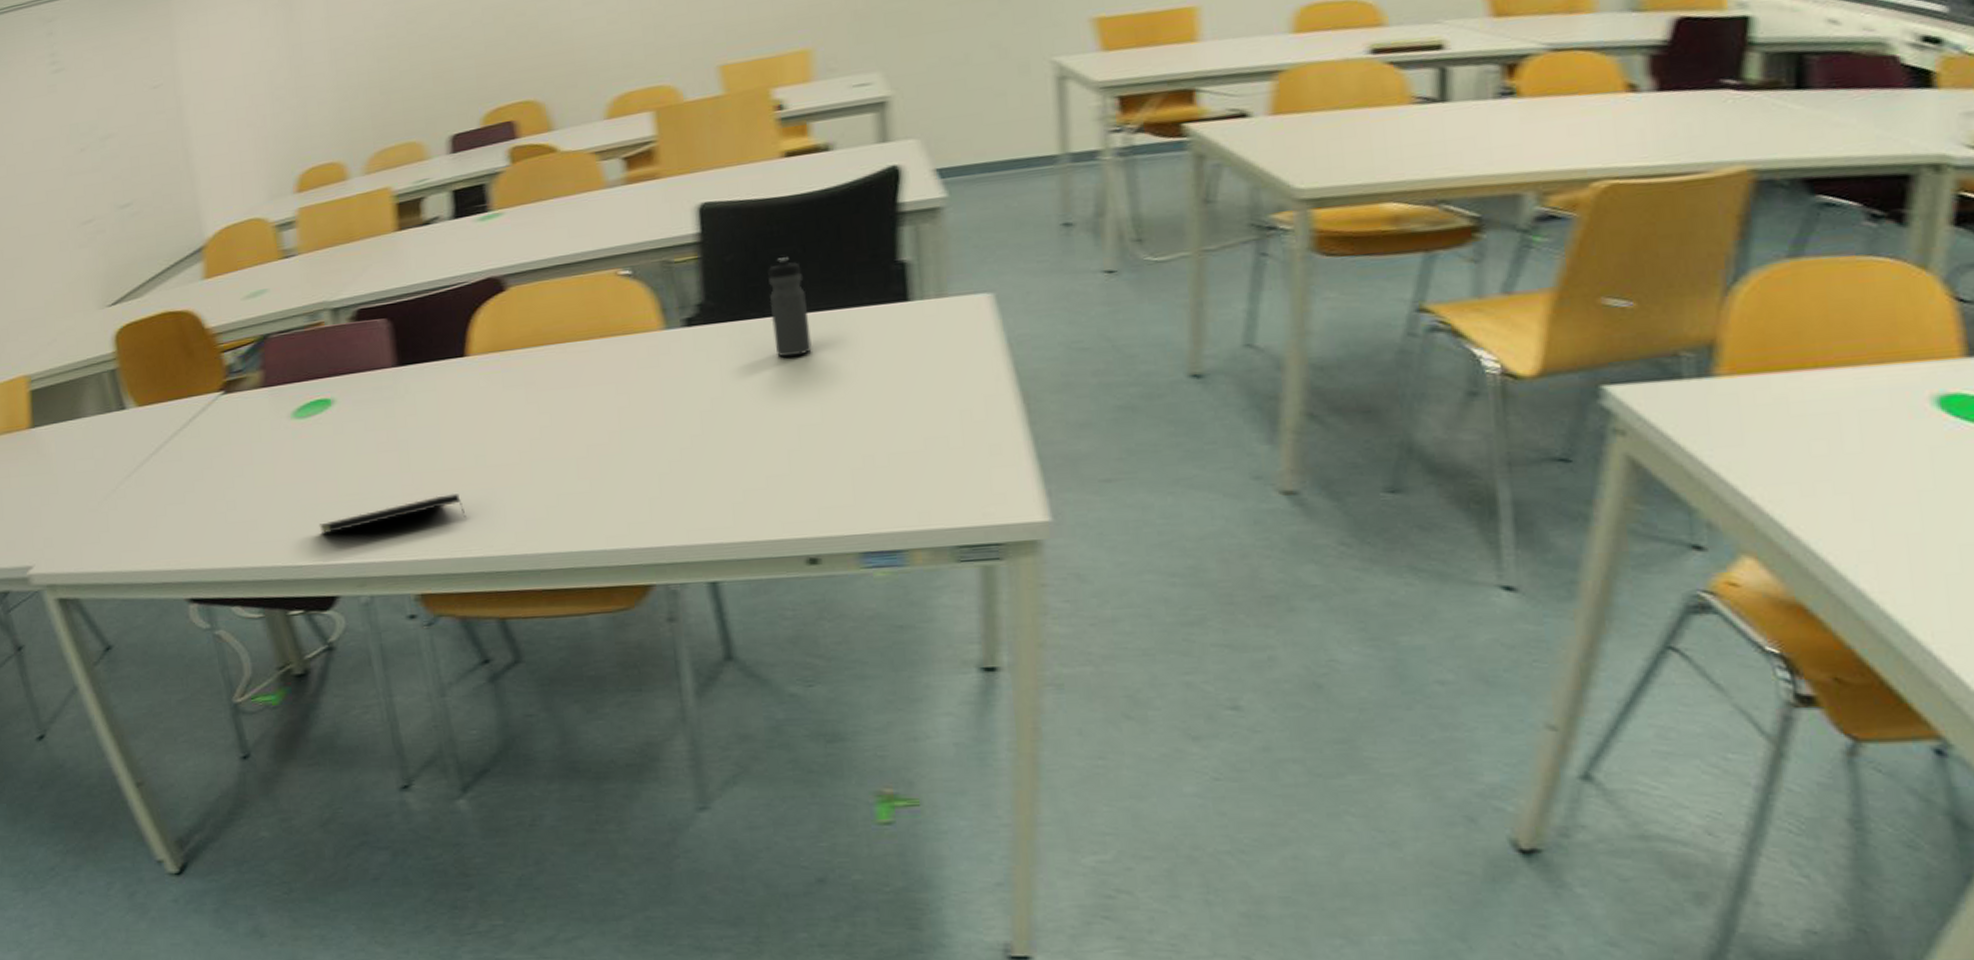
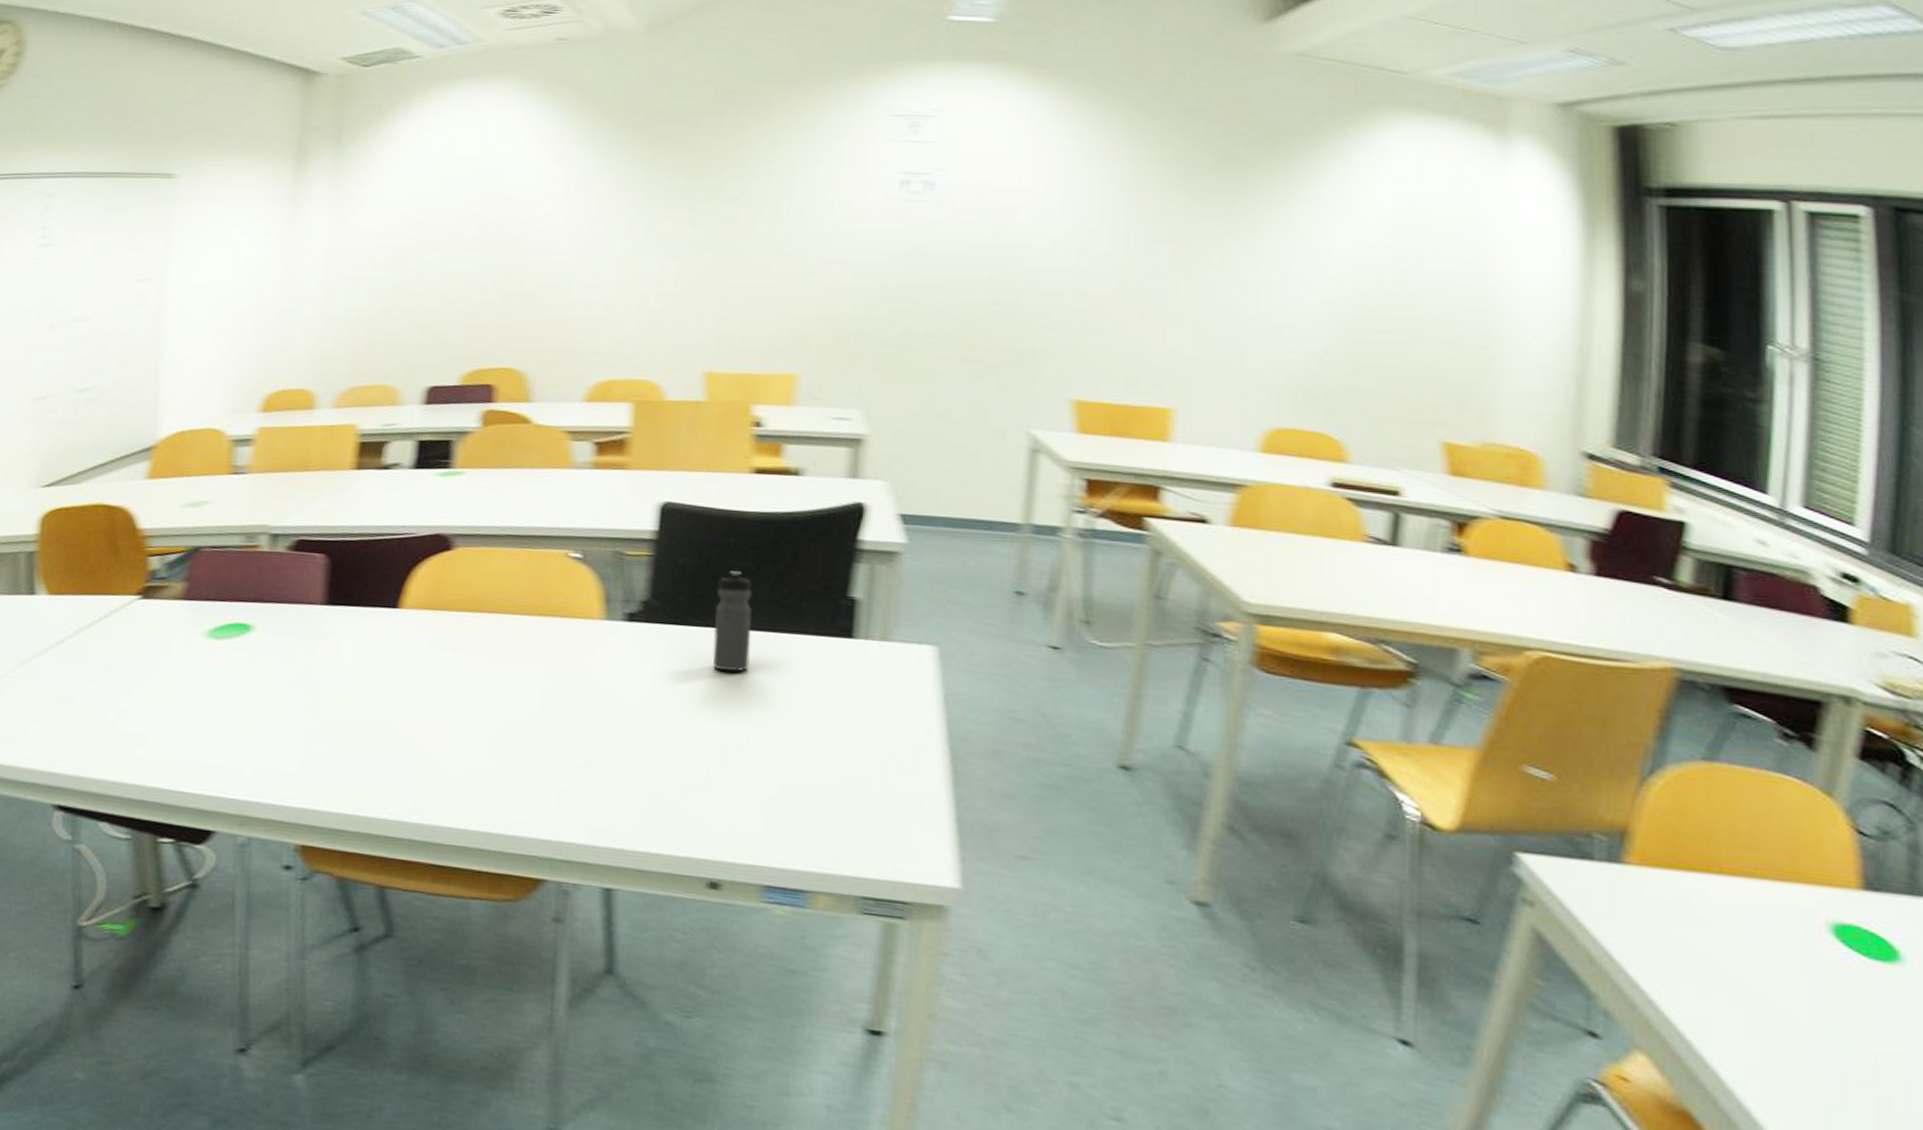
notepad: present [319,494,466,534] -> none [210,745,366,773]

